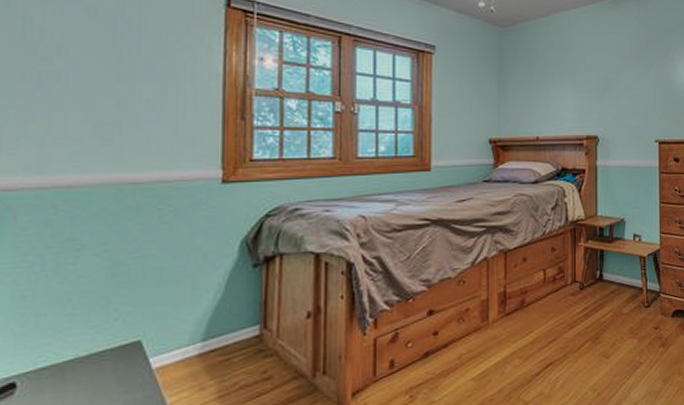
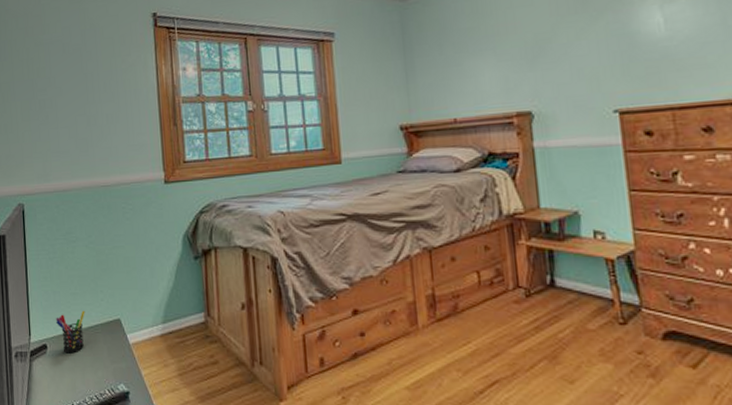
pen holder: none [34,334,87,391] -> present [55,310,85,354]

